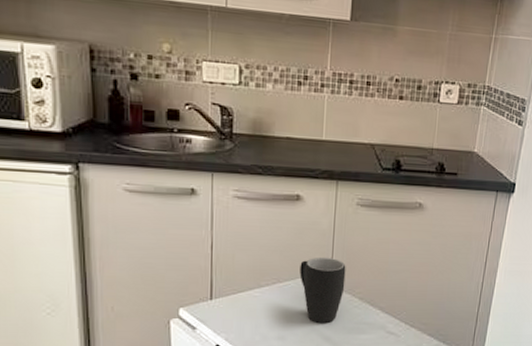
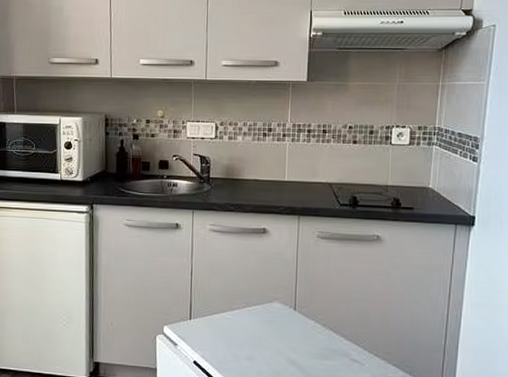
mug: present [299,257,346,323] -> none [266,284,309,347]

